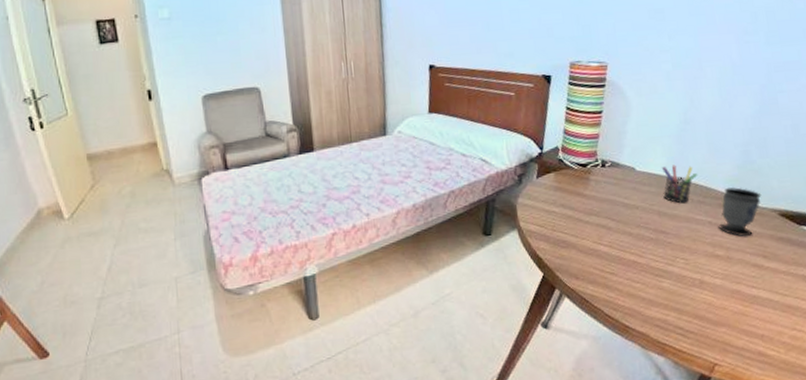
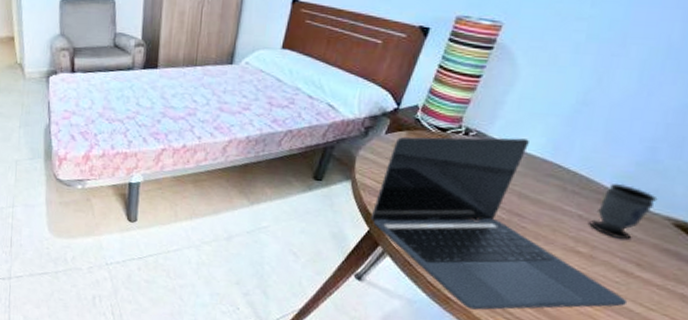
laptop: none [542,161,767,333] -> present [370,136,628,310]
pen holder: present [662,165,698,204] -> none [530,147,582,191]

